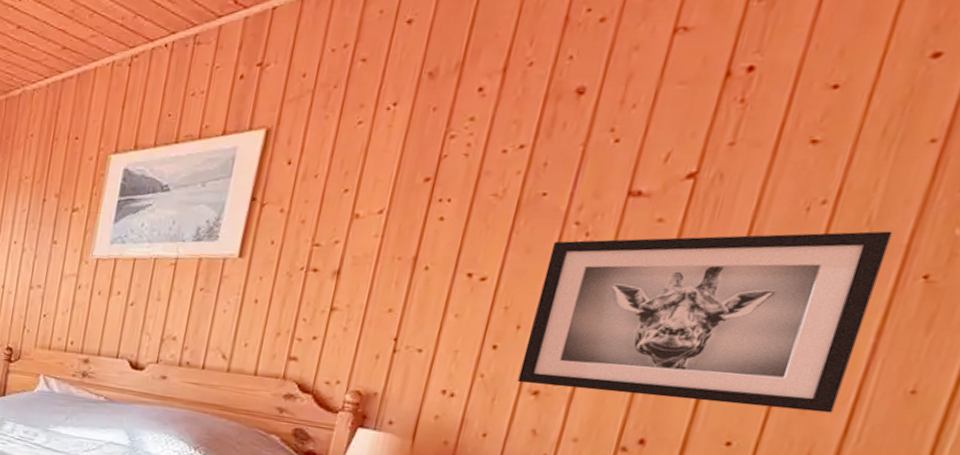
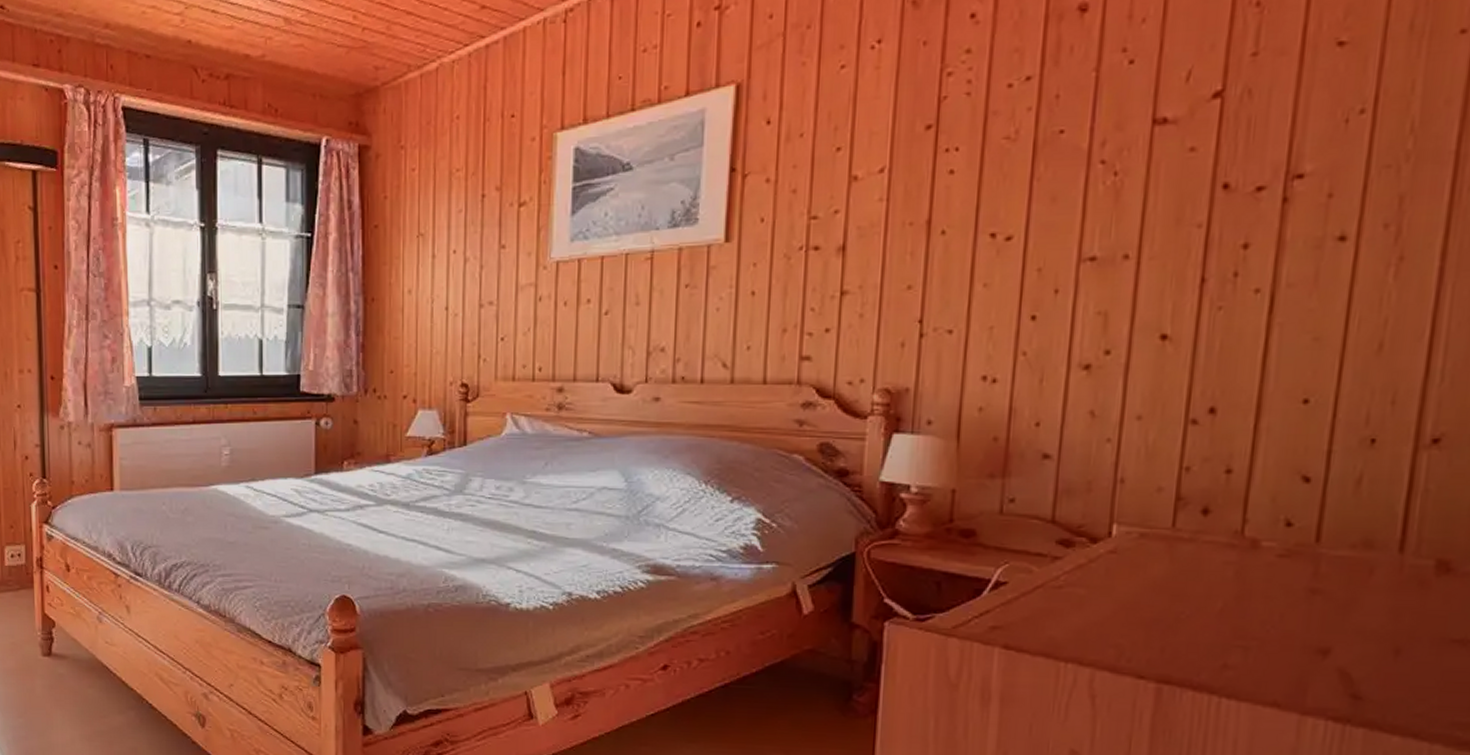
wall art: present [517,231,893,413] -> none [1065,137,1439,357]

